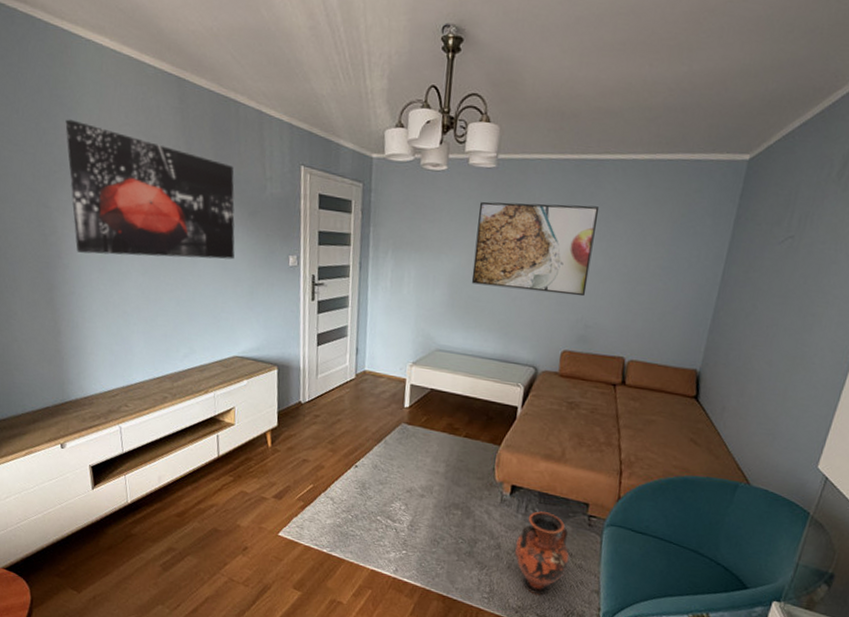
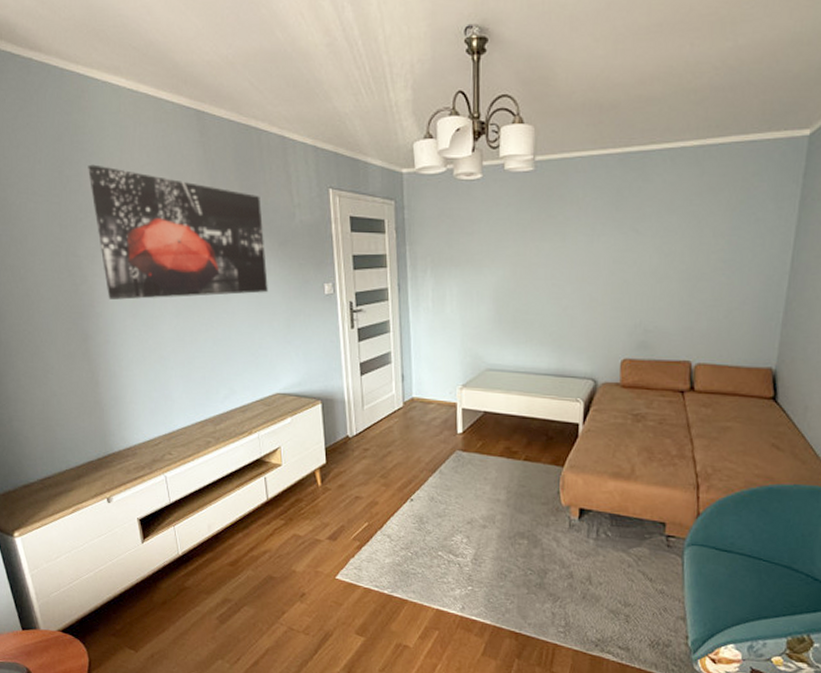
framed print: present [471,201,600,297] -> none [517,201,649,300]
vase: present [515,511,570,595] -> none [589,534,649,626]

